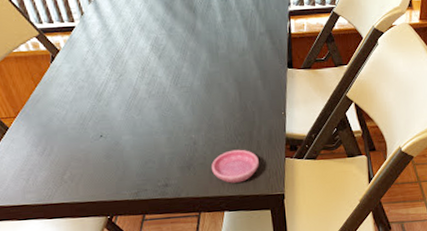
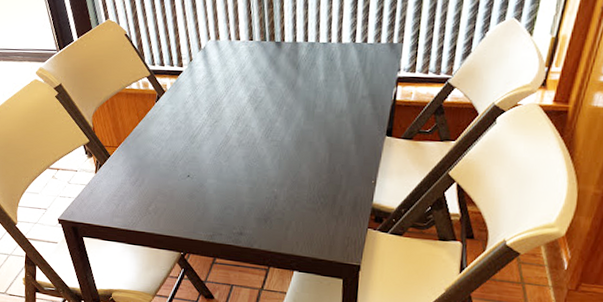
saucer: present [211,149,259,183] -> none [288,210,339,245]

